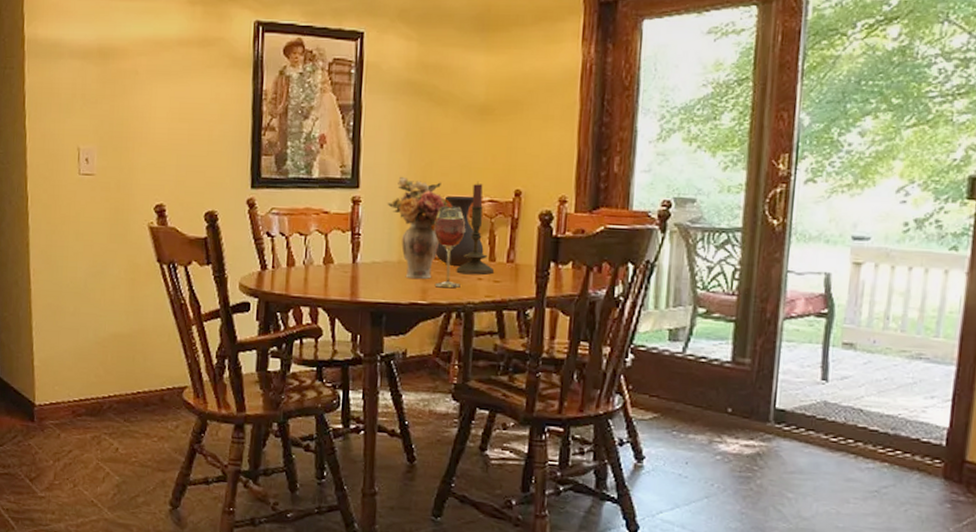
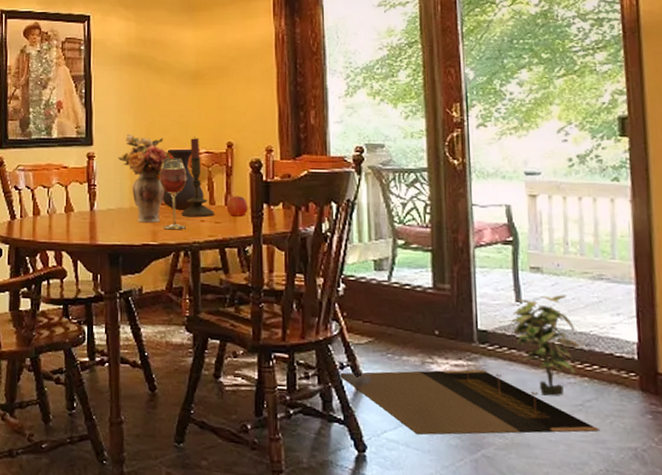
fruit: none [508,252,533,277] -> present [226,196,248,218]
door mat: none [616,439,894,519] -> present [339,359,601,435]
potted plant: none [813,374,885,482] -> present [511,295,580,397]

